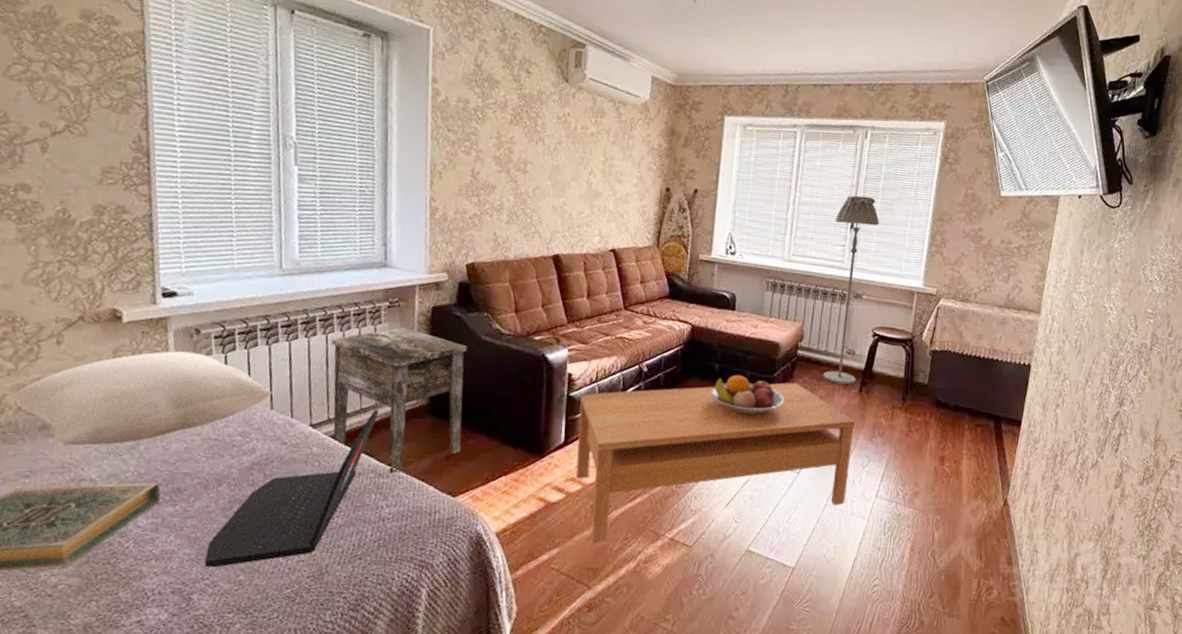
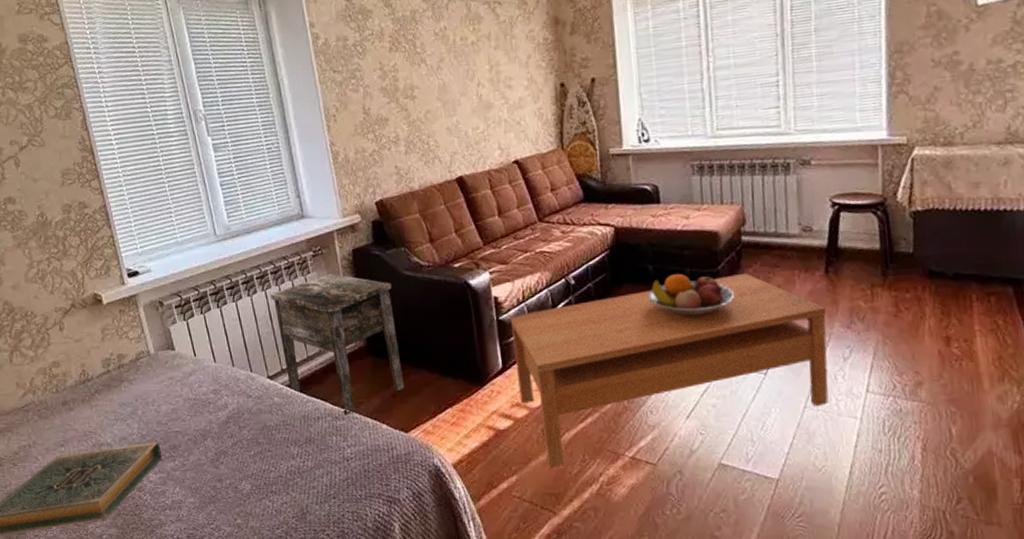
pillow: present [12,351,273,447] -> none [38,323,231,417]
laptop: present [204,409,379,568] -> none [206,356,324,514]
floor lamp: present [823,195,879,384] -> none [761,43,819,268]

